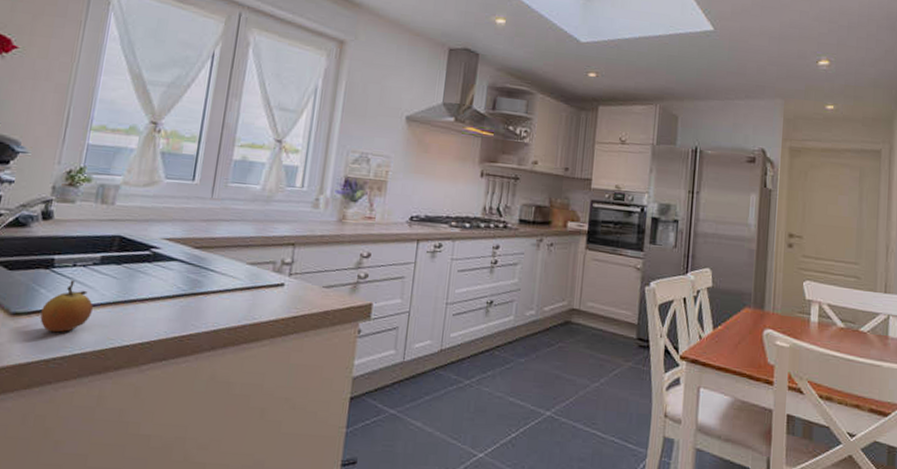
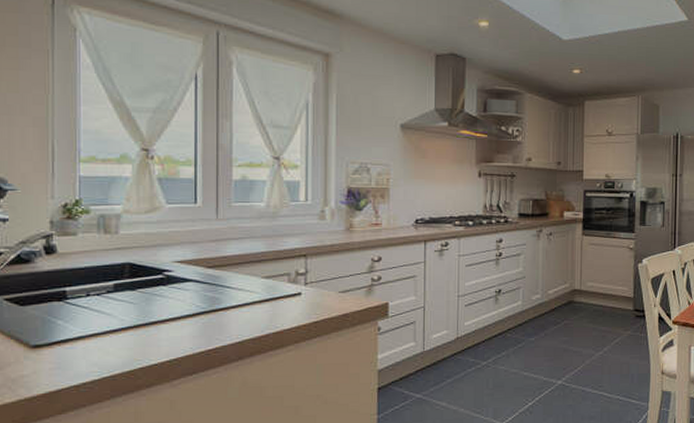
fruit: present [40,280,93,333] -> none [62,309,114,360]

